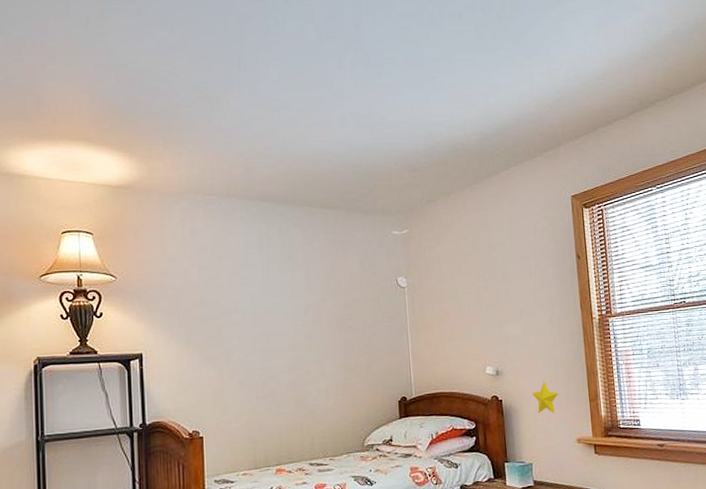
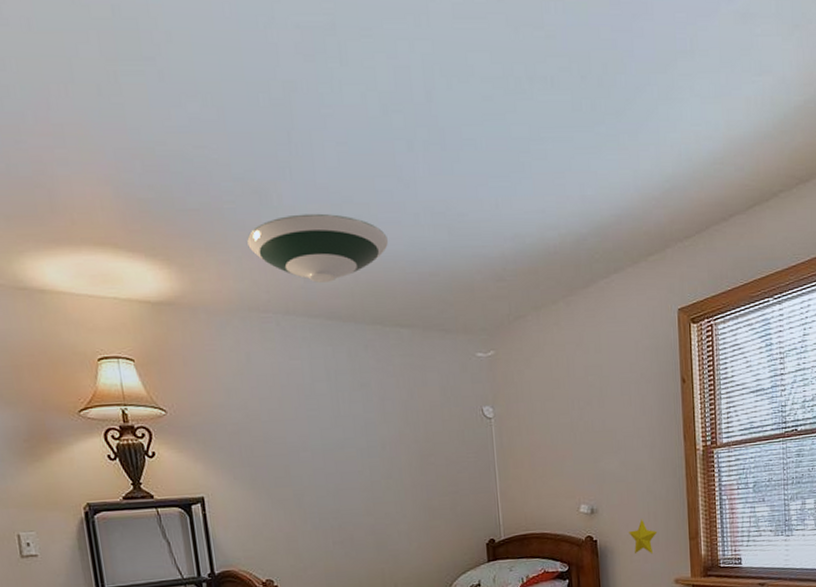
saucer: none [198,116,319,171] -> present [247,213,389,283]

